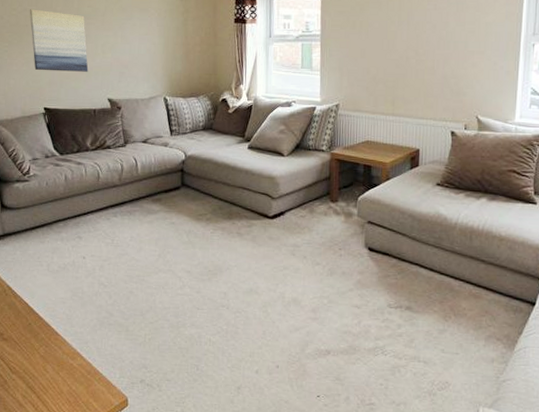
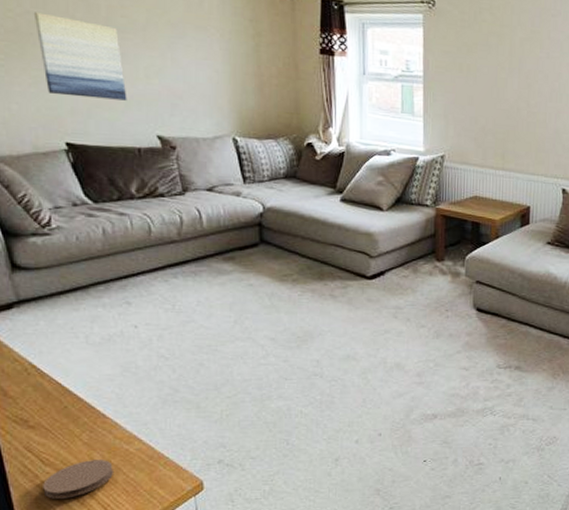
coaster: none [9,371,61,403] -> present [43,460,113,499]

